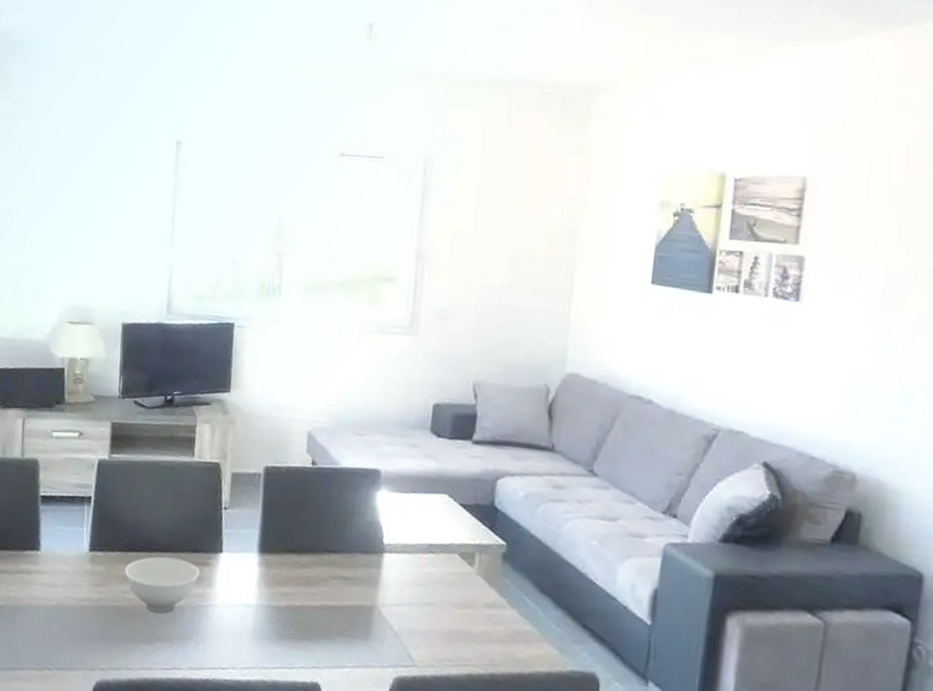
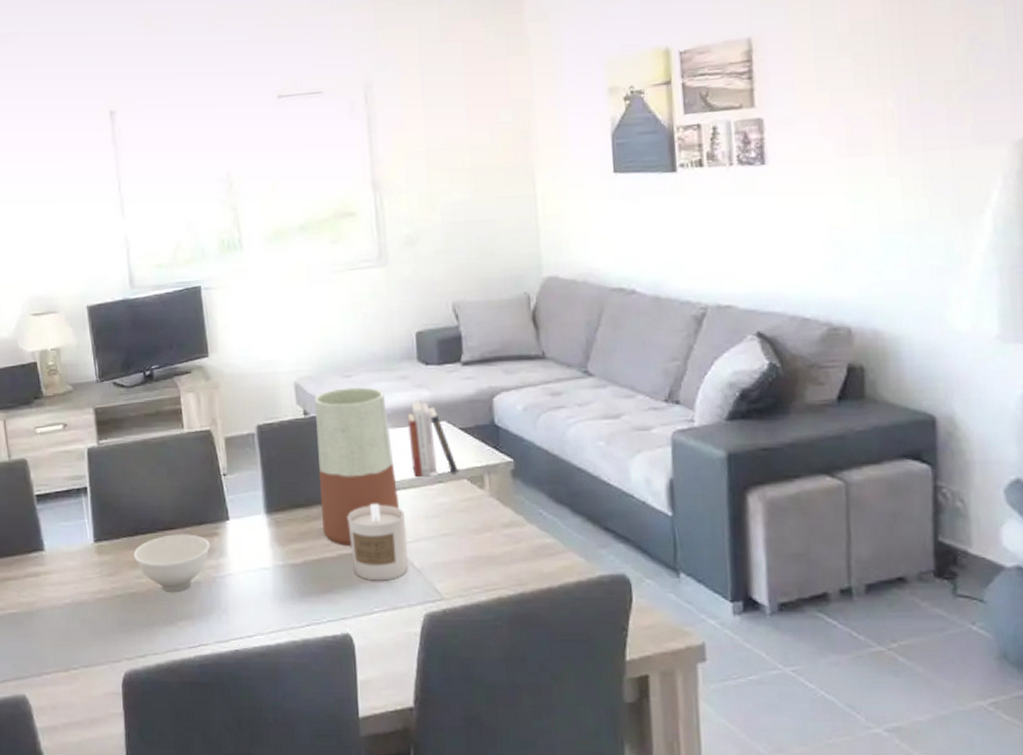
vase: none [311,445,393,598] -> present [315,386,400,546]
candle: none [333,562,392,638] -> present [347,504,408,581]
books: none [407,469,452,546] -> present [407,400,459,476]

